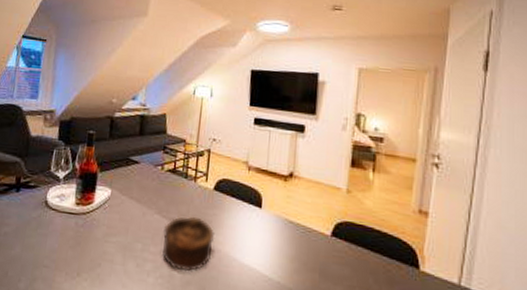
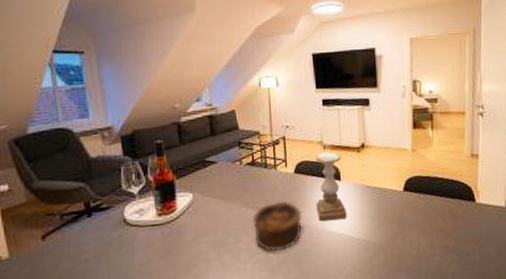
candle holder: none [230,173,265,252] -> present [316,152,347,221]

